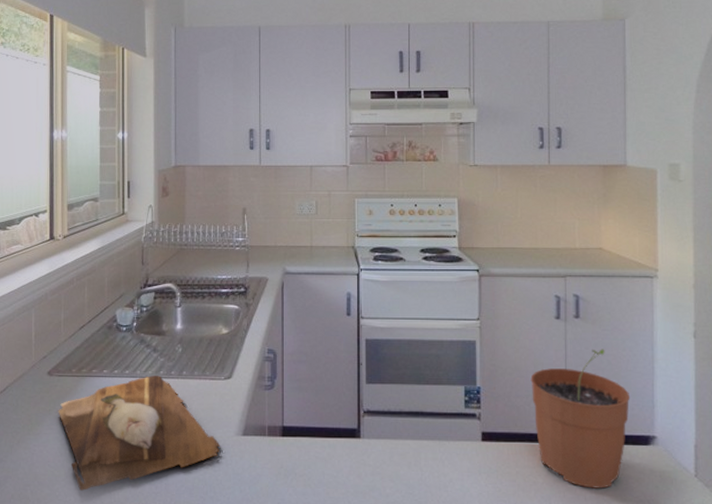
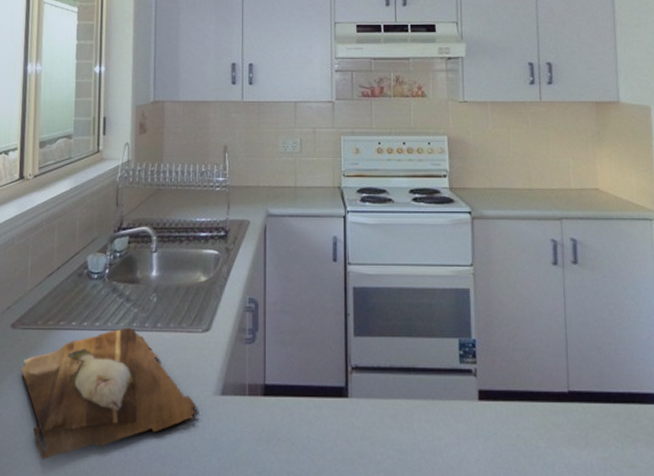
plant pot: present [530,349,631,489] -> none [528,297,635,453]

